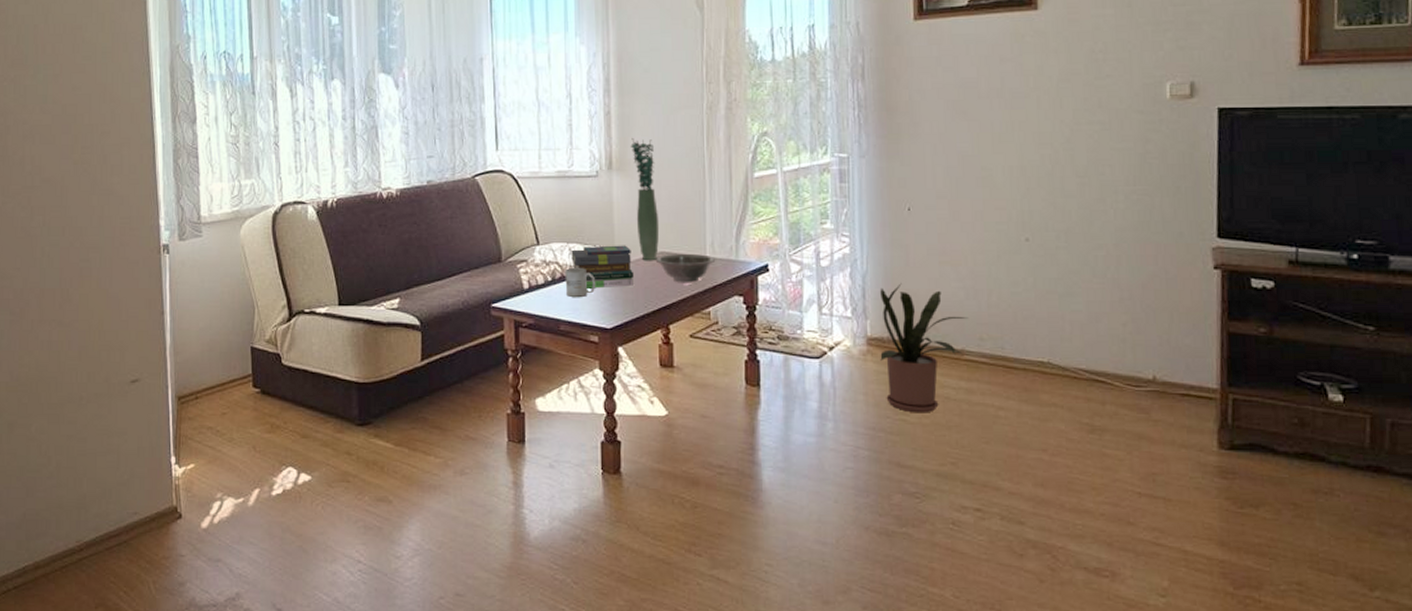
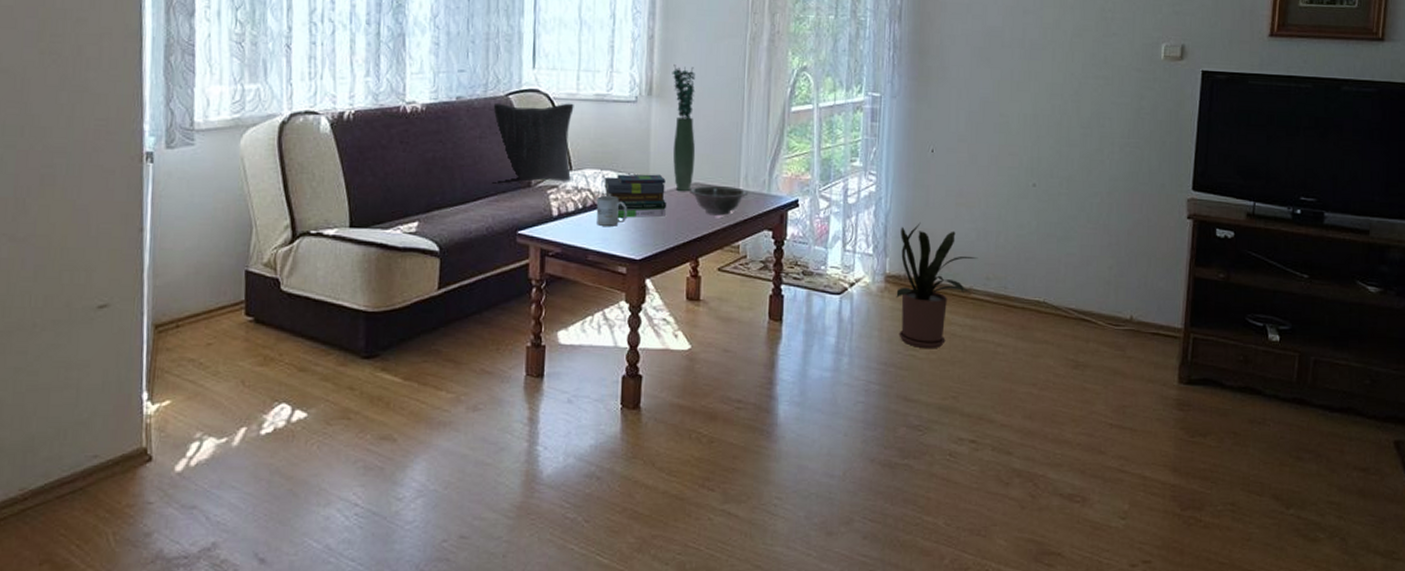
pillow: none [461,181,539,262] -> present [491,103,574,185]

